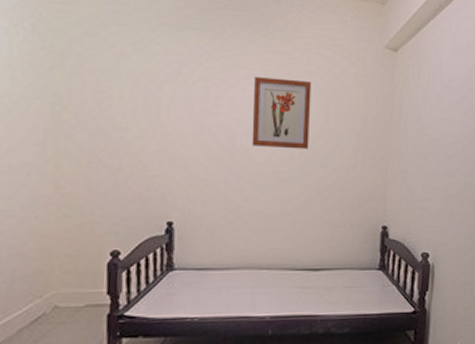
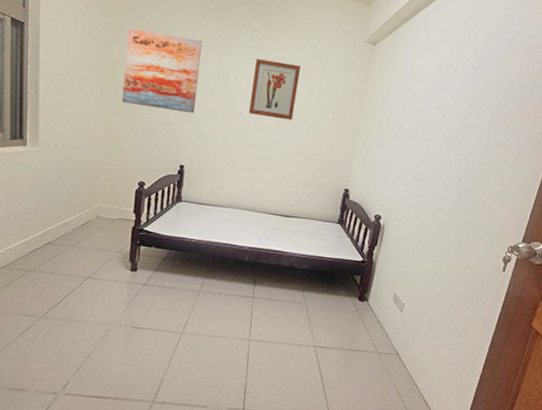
wall art: none [75,48,182,153] -> present [122,27,202,114]

